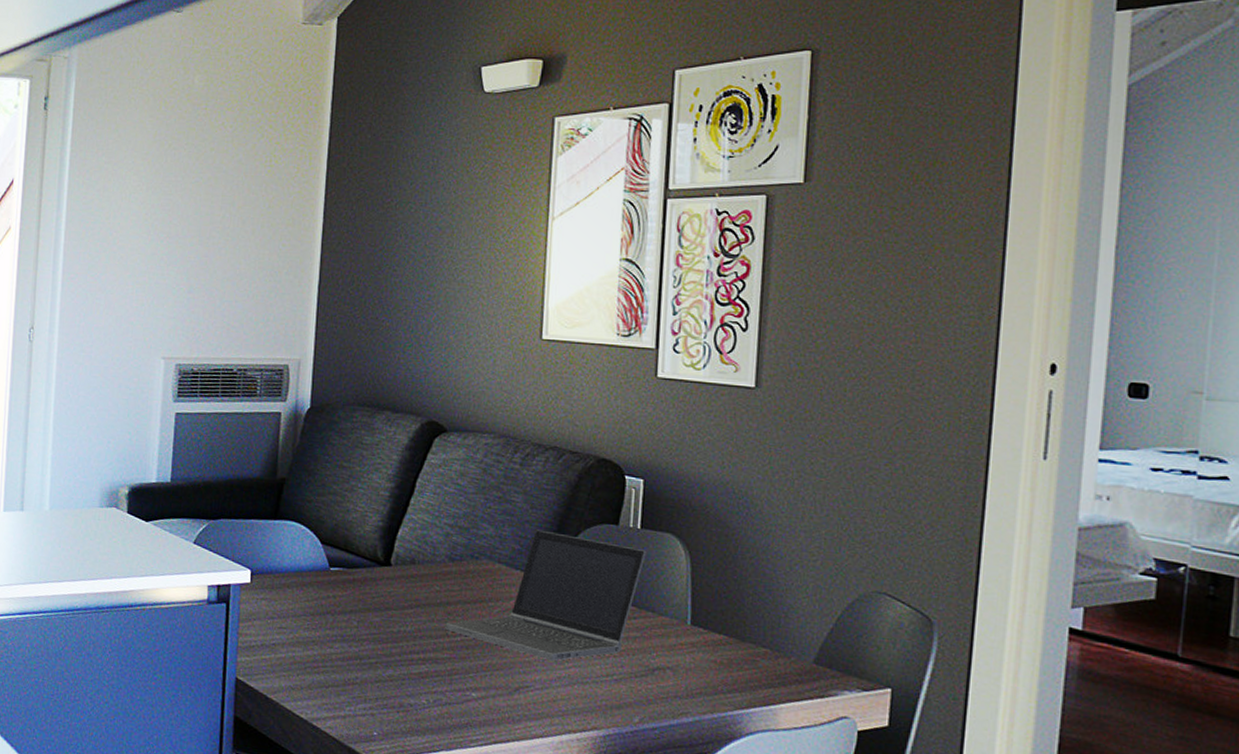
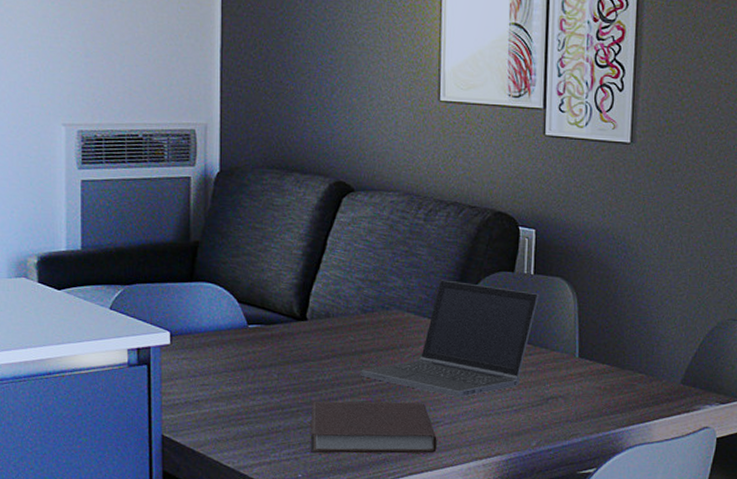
notebook: none [388,653,526,721] -> present [311,401,437,454]

